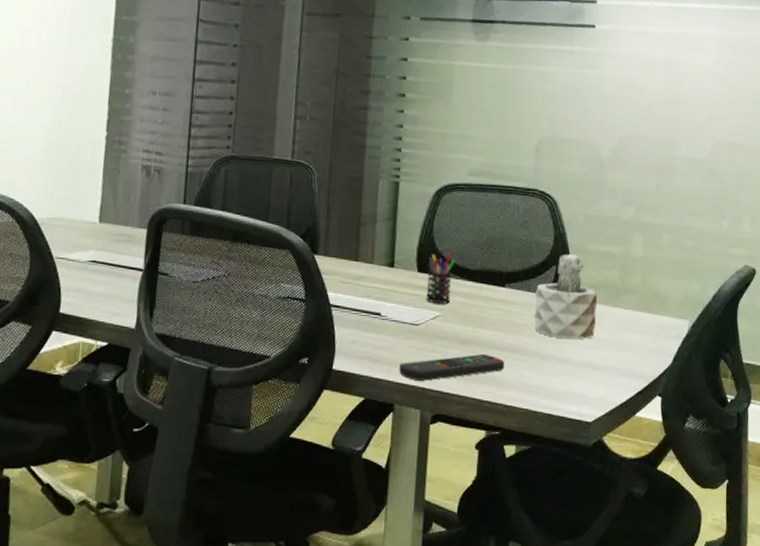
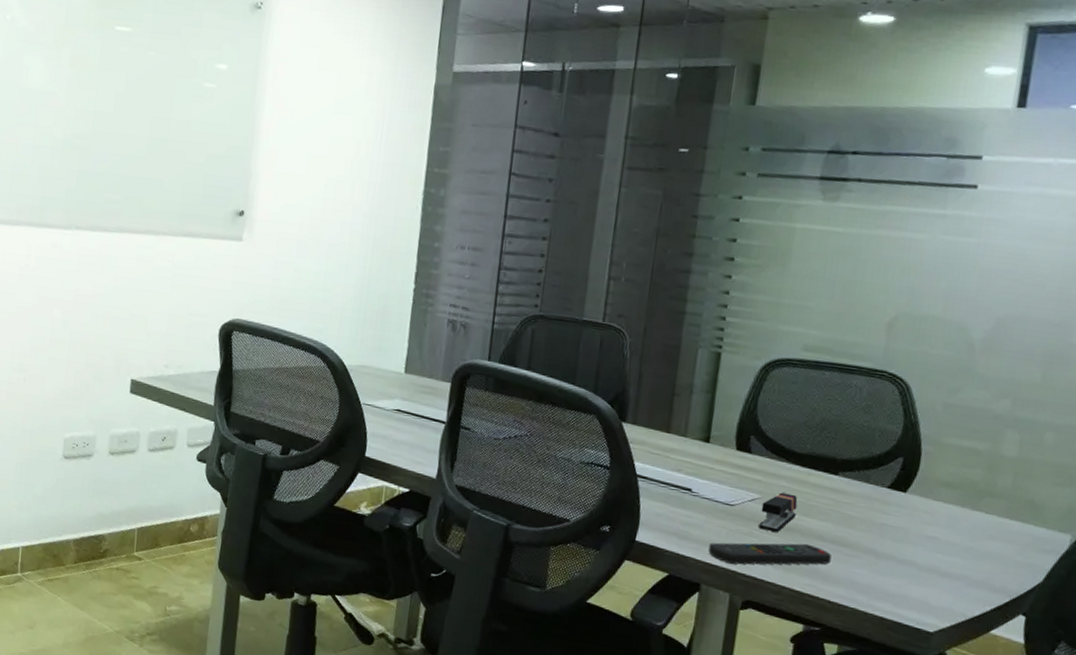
pen holder: present [426,253,456,304] -> none [743,432,781,487]
stapler: none [441,308,473,346] -> present [758,492,798,532]
succulent plant: present [534,254,598,340] -> none [871,445,953,542]

